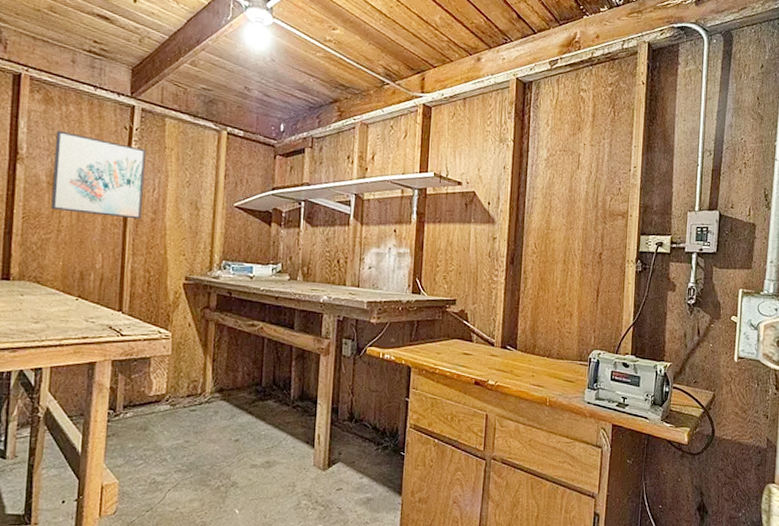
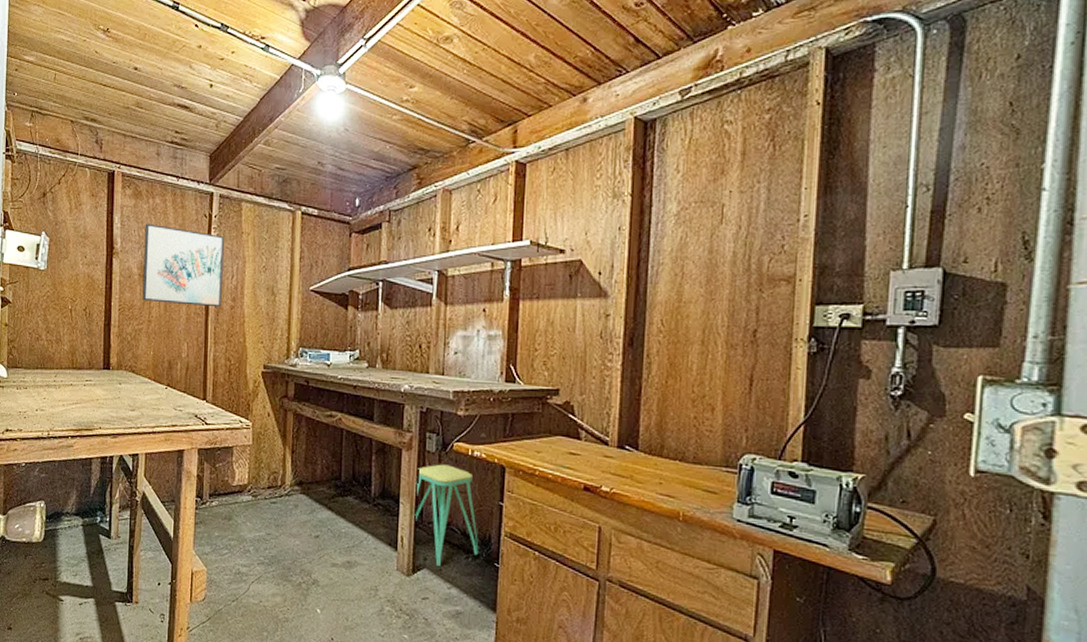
stool: none [329,367,388,459] -> present [413,464,479,566]

